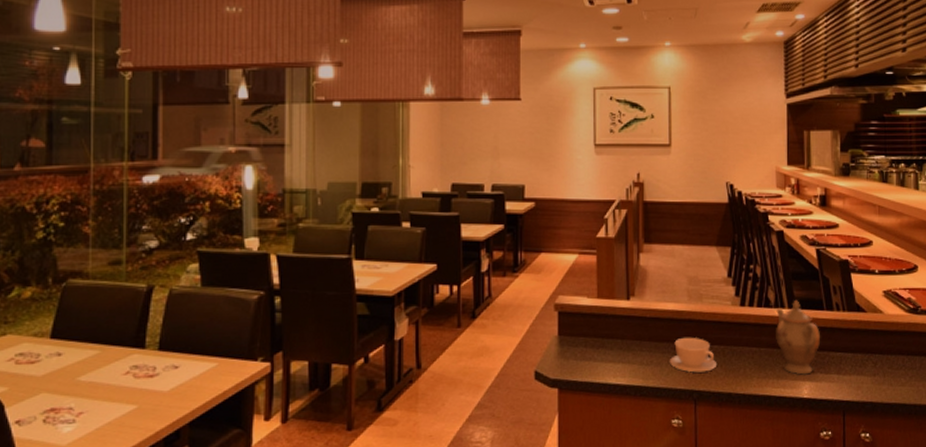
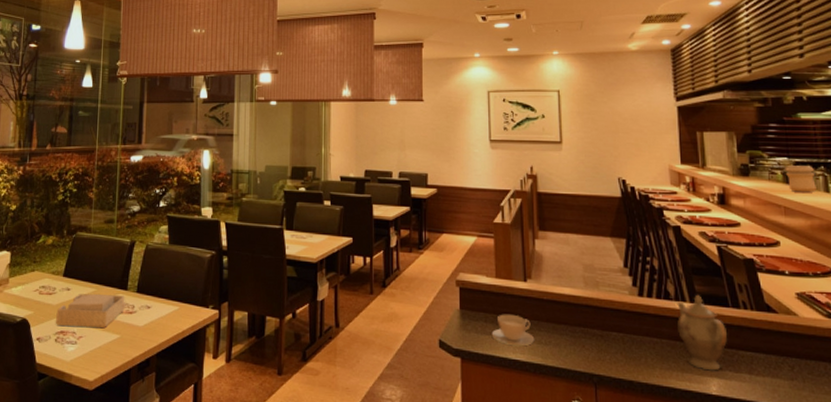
napkin holder: none [43,356,143,402] -> present [56,293,125,329]
teacup: none [591,336,636,370] -> present [491,314,535,346]
teacup: present [669,337,718,373] -> none [567,321,617,357]
jar: none [881,164,908,190] -> present [785,165,817,193]

